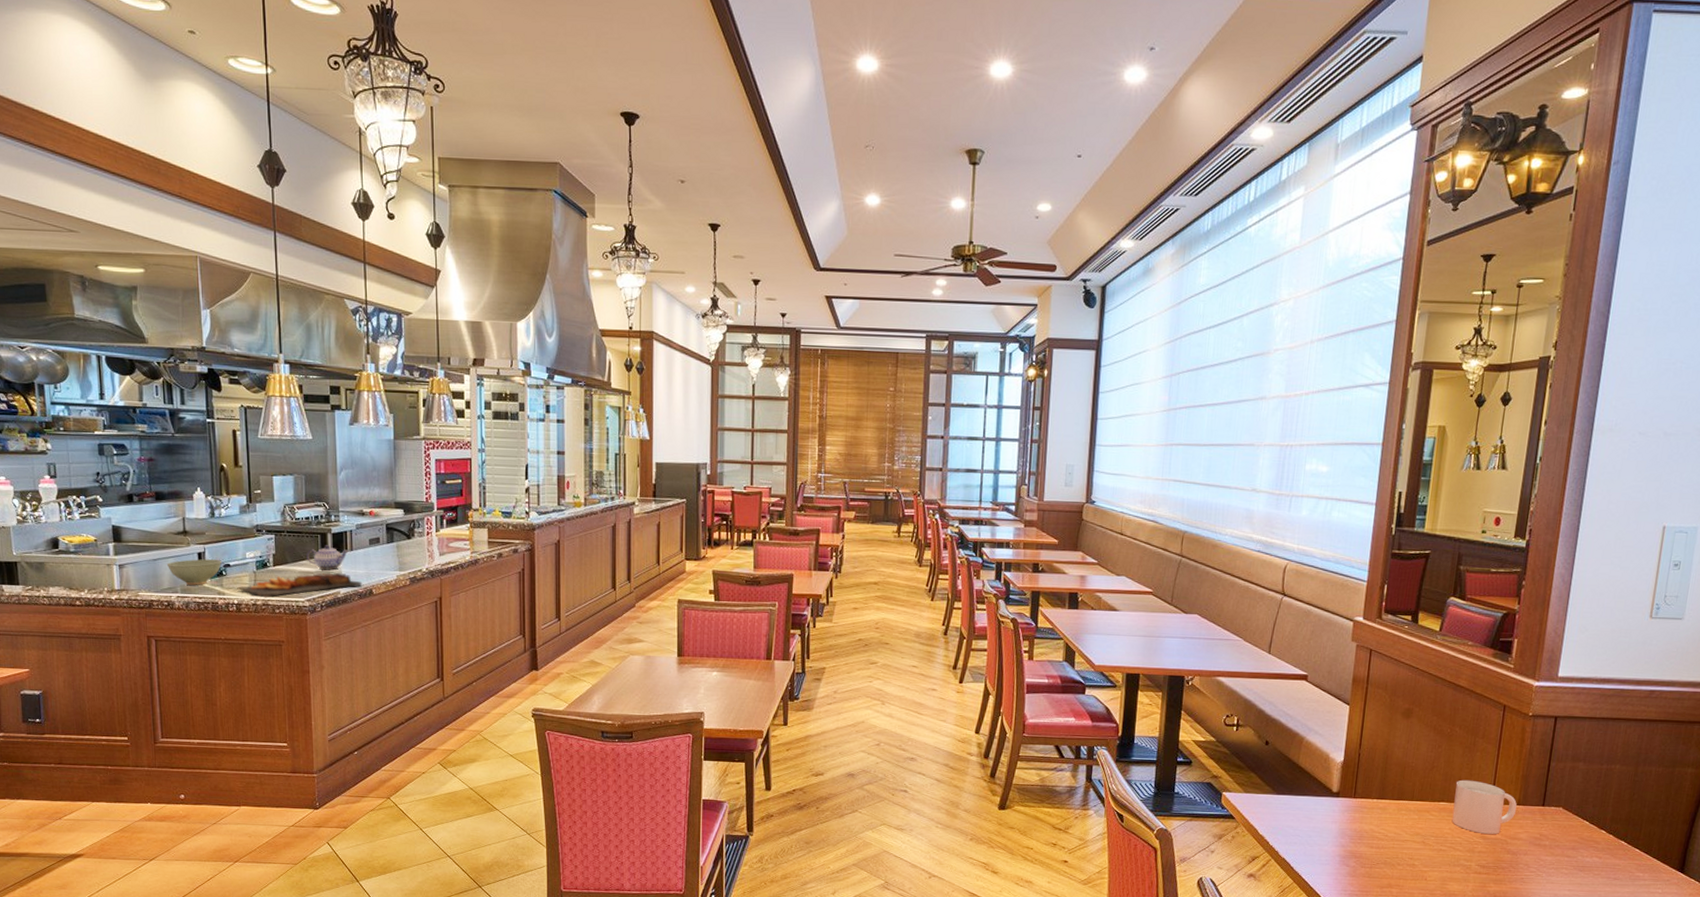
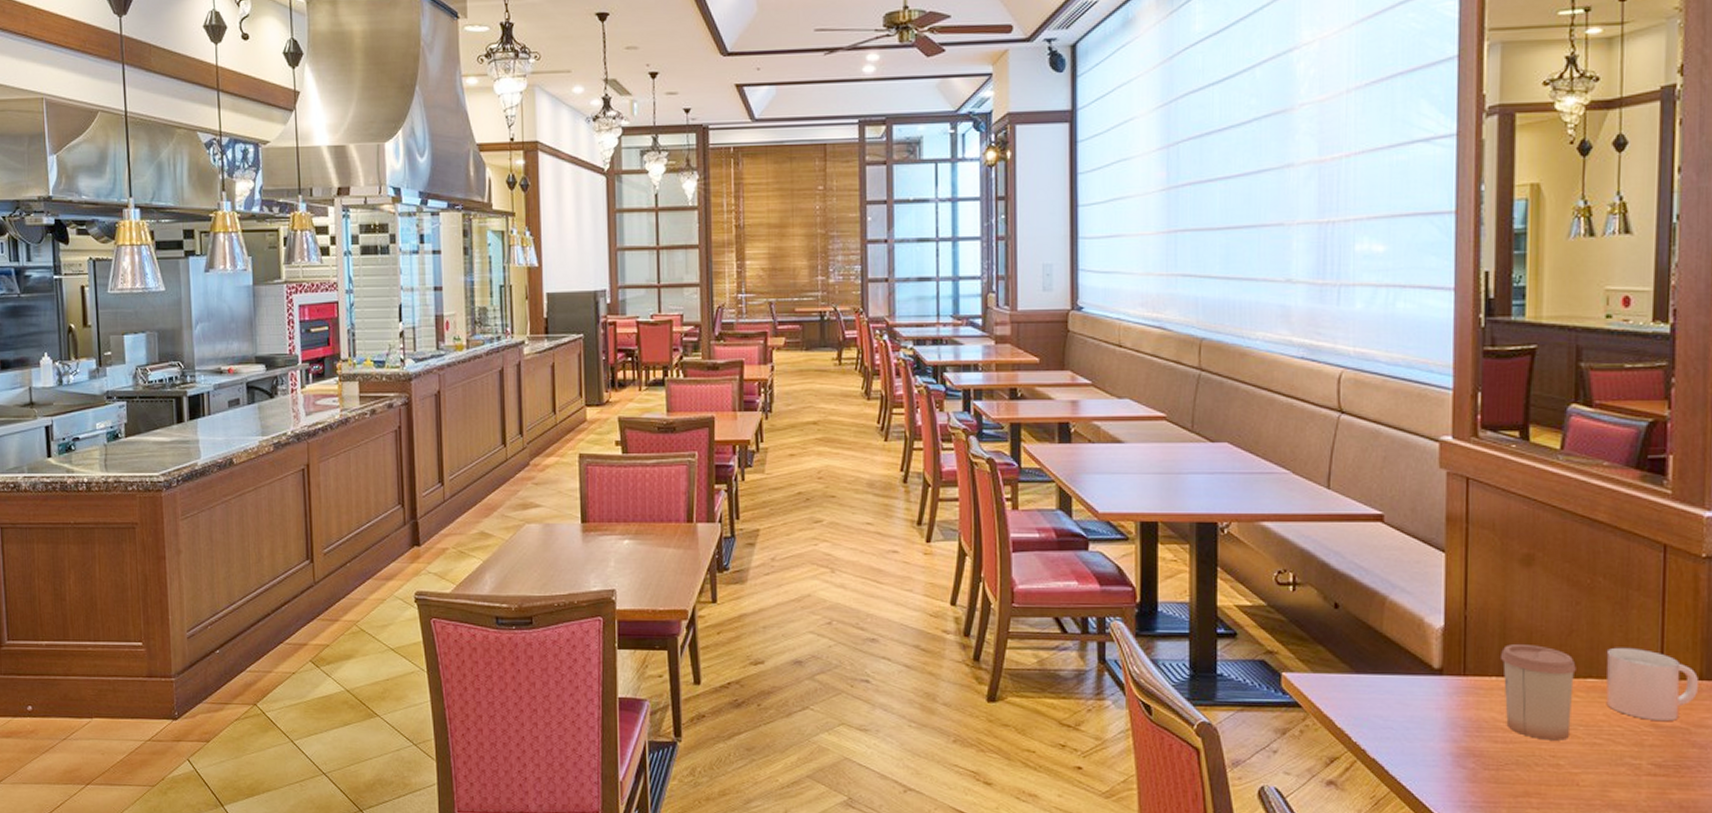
bowl: present [166,559,222,585] -> none [12,433,70,463]
food platter: present [237,573,363,598] -> none [87,442,222,474]
teapot: present [307,545,349,570] -> none [161,410,206,439]
cup: none [1380,776,1434,847] -> present [1501,644,1576,741]

